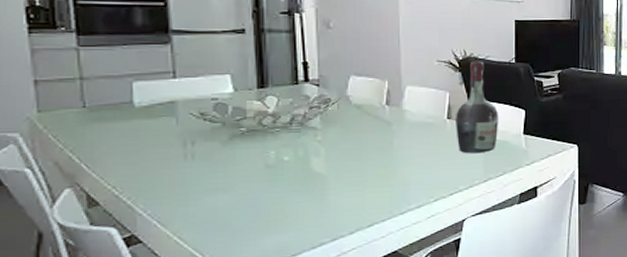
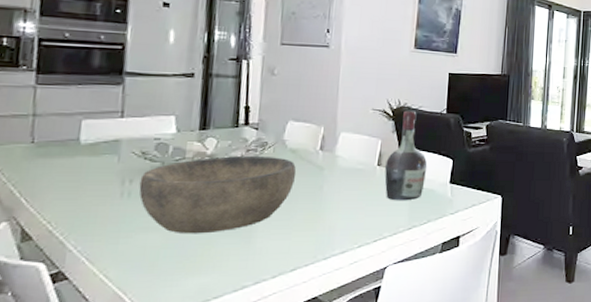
bowl: none [202,113,364,194] -> present [139,156,297,234]

